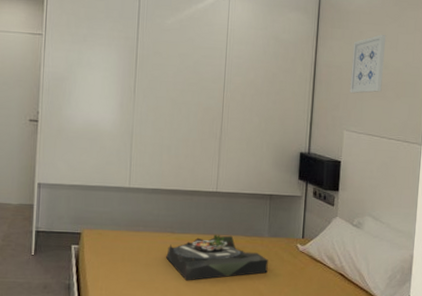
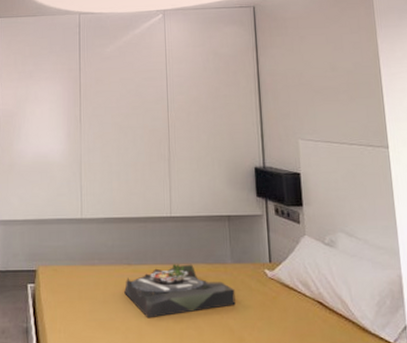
wall art: present [350,35,387,94] -> none [295,37,333,100]

